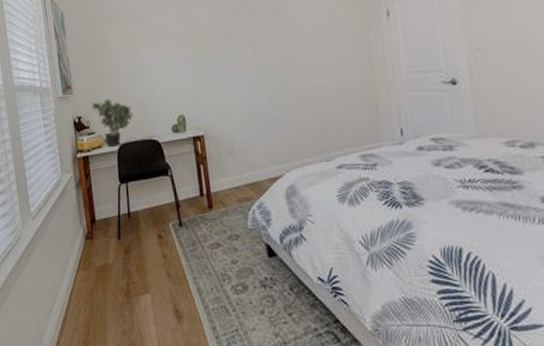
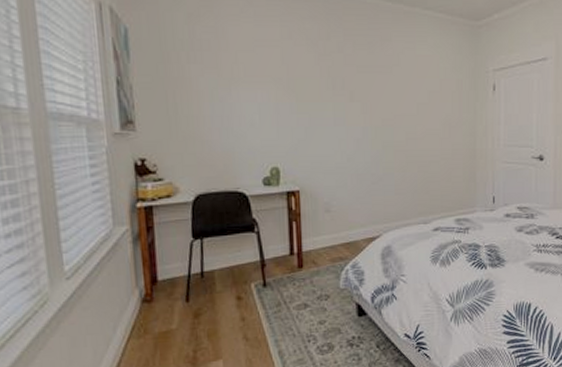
potted plant: present [91,99,134,147] -> none [160,141,216,197]

